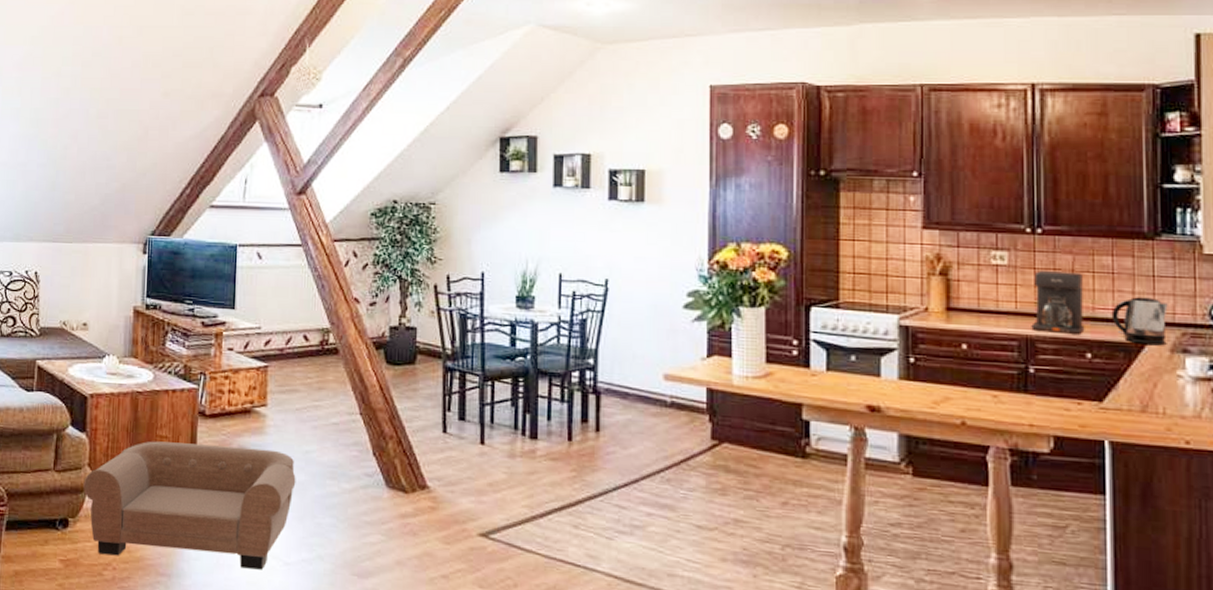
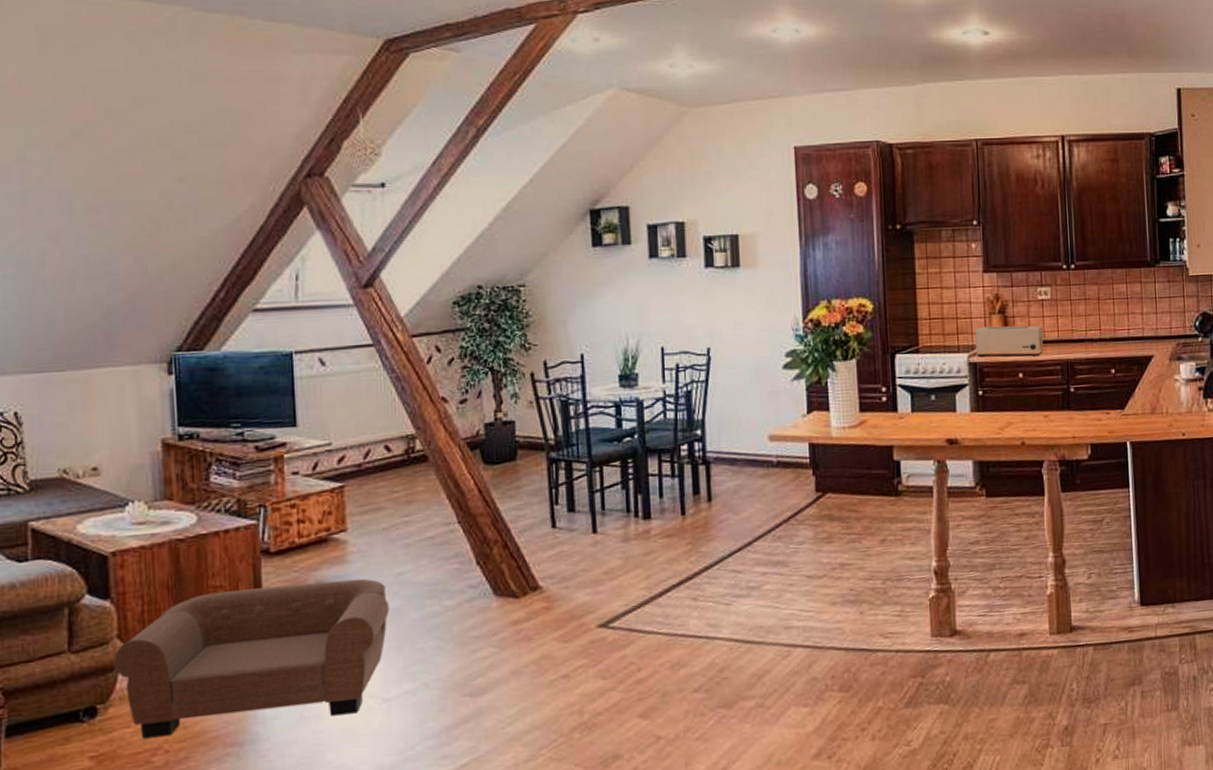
toaster: none [909,287,997,328] -> present [975,325,1044,358]
coffee maker: present [1031,271,1085,336] -> none [1070,300,1109,356]
kettle: present [1111,297,1168,346] -> none [1127,316,1167,358]

